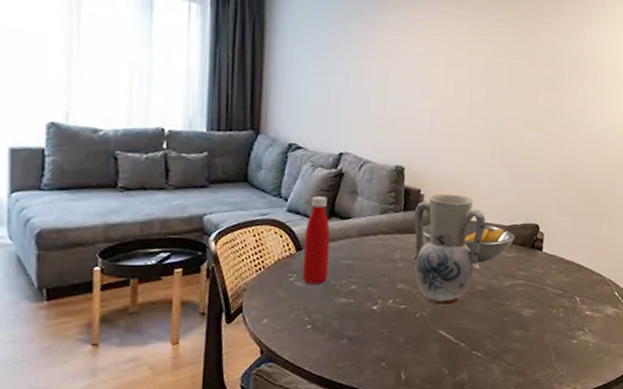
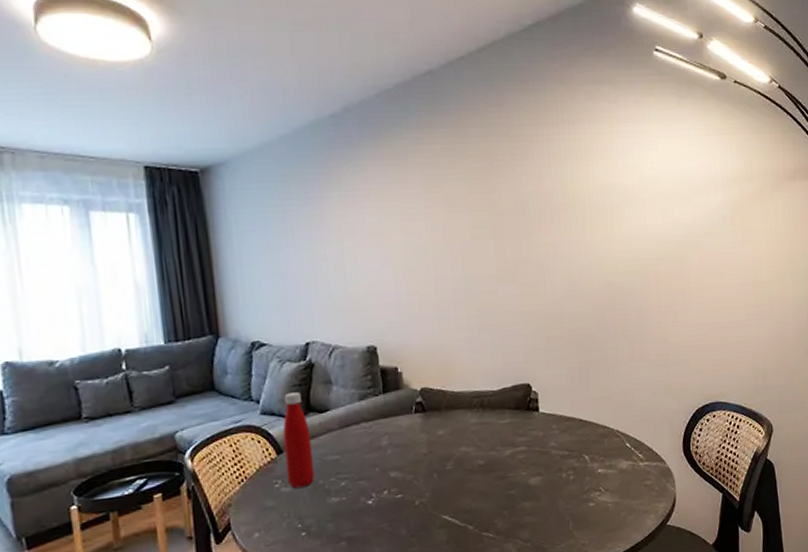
vase: present [411,194,486,306] -> none [394,366,474,489]
fruit bowl: present [422,223,516,263] -> none [406,392,508,436]

